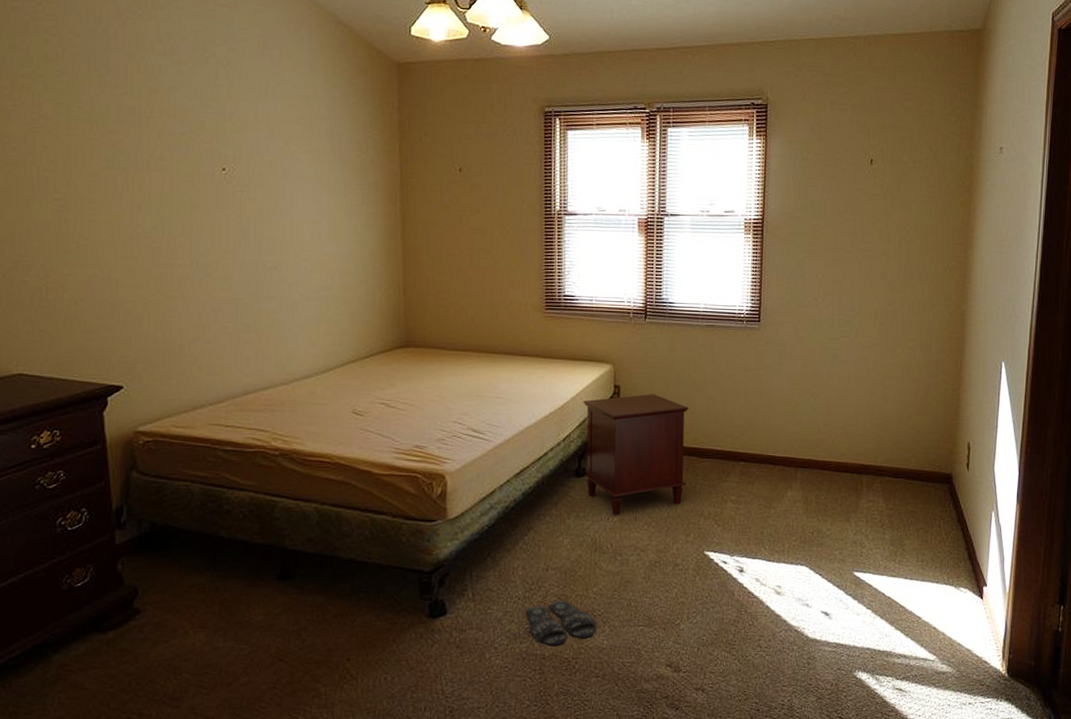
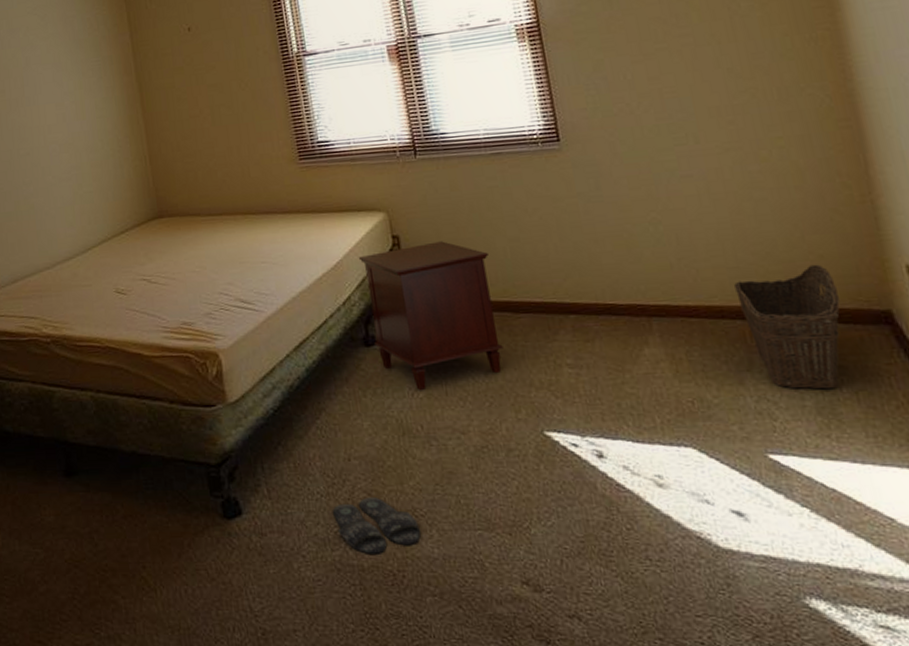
wicker basket: none [858,437,923,527] -> present [734,264,841,390]

